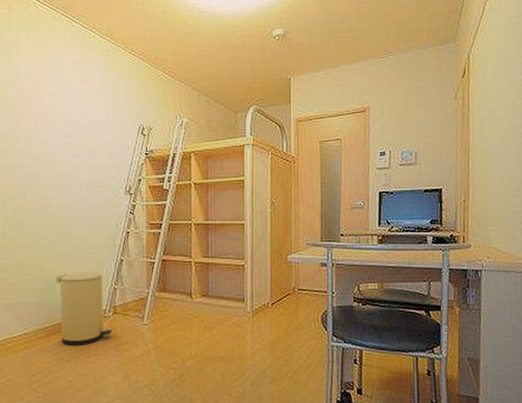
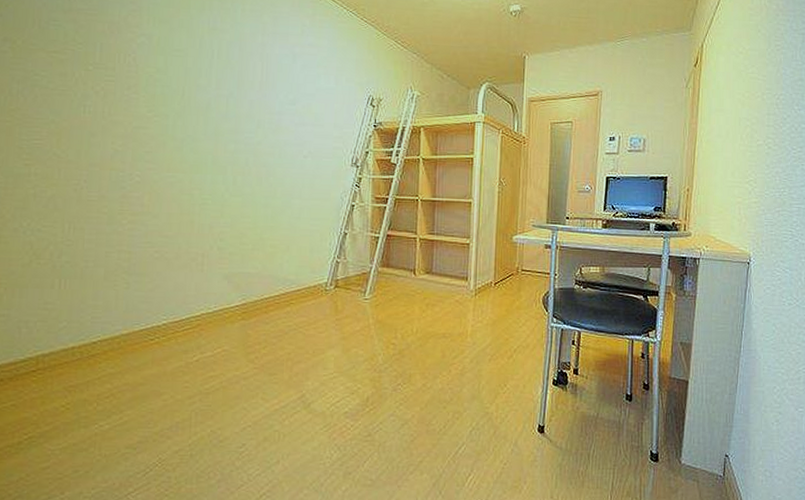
pedal bin: present [56,272,113,345] -> none [277,244,334,318]

